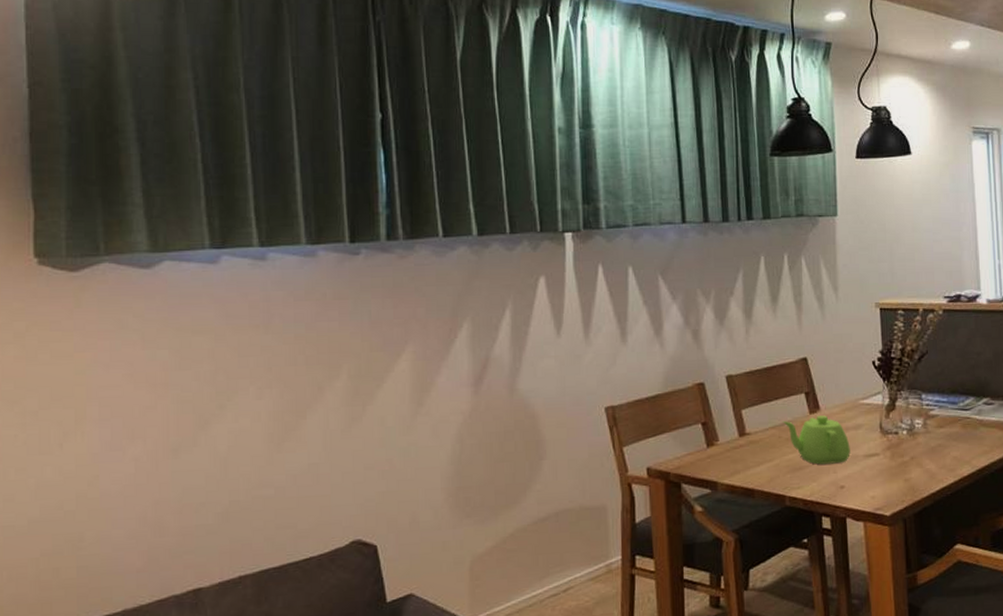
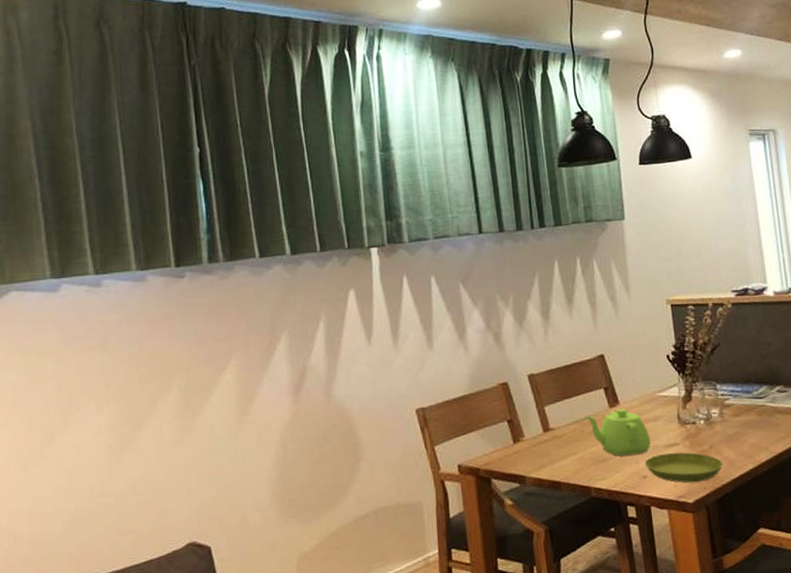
saucer: none [843,462,923,495] -> present [644,452,723,483]

